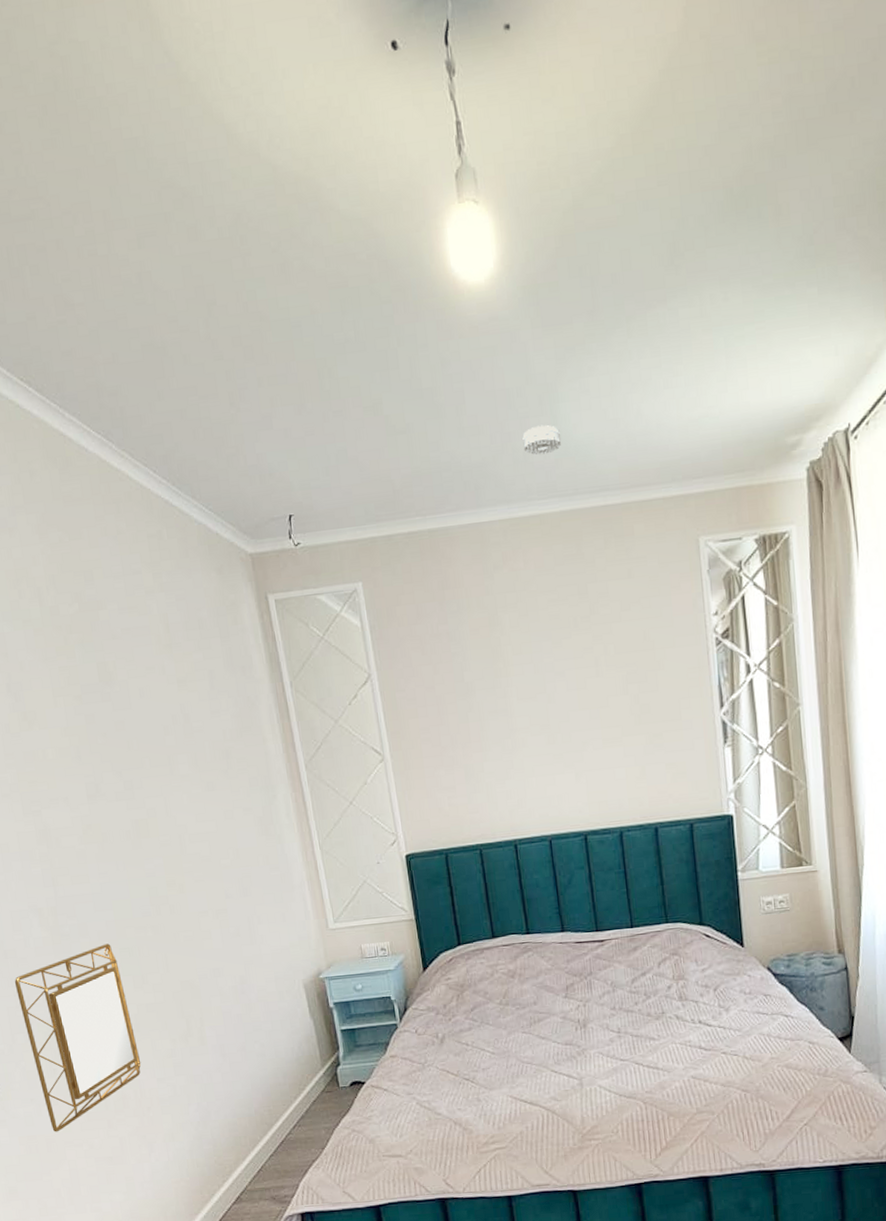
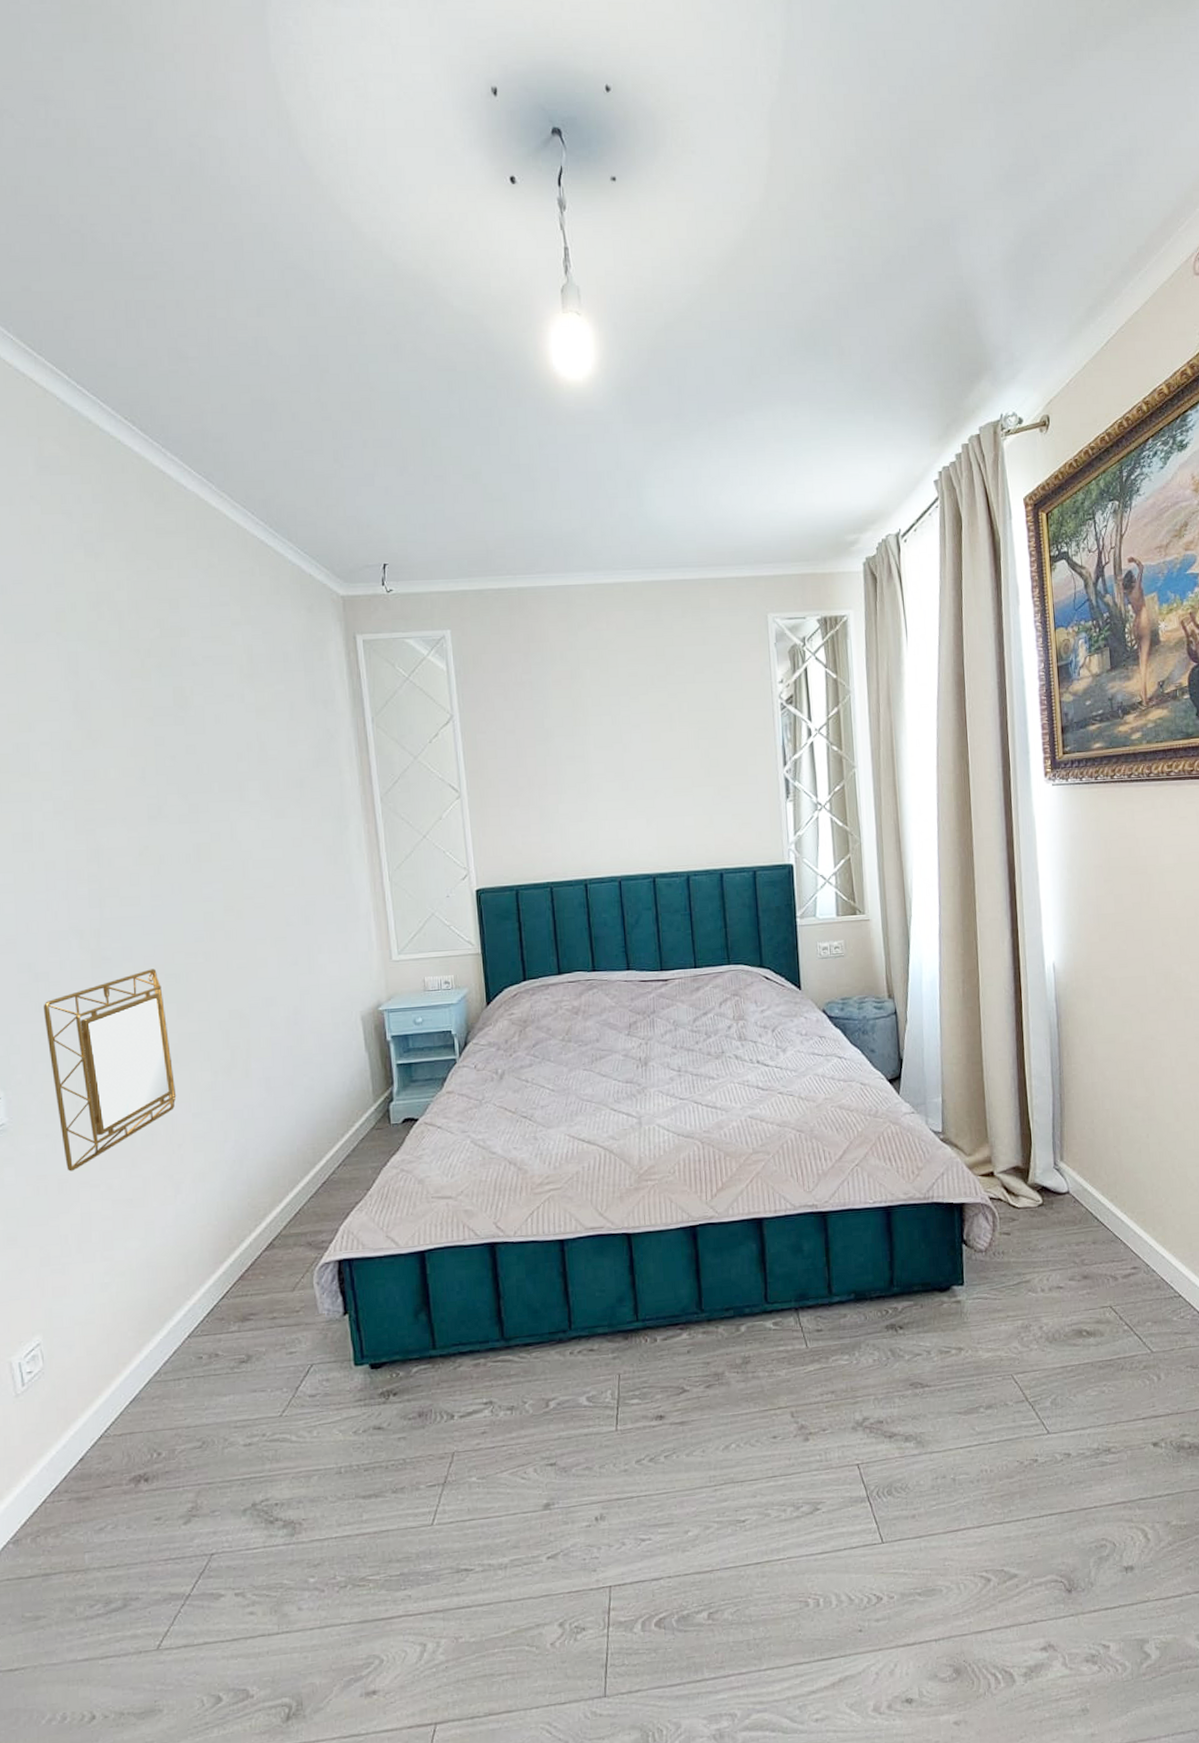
smoke detector: present [522,425,561,455] -> none [610,505,646,531]

